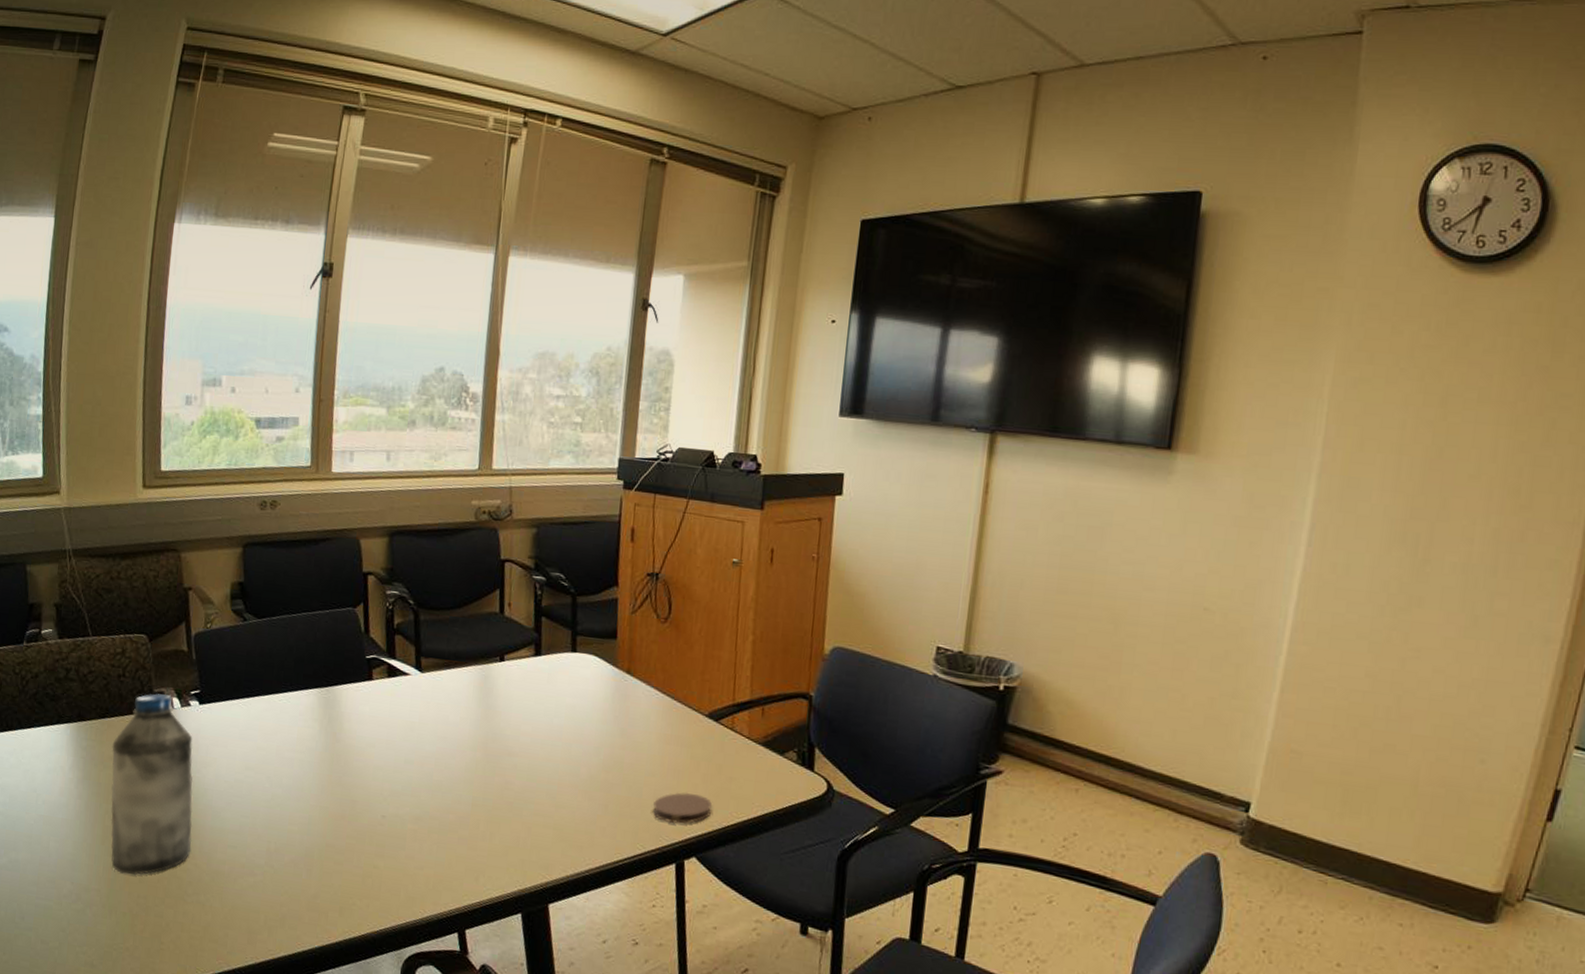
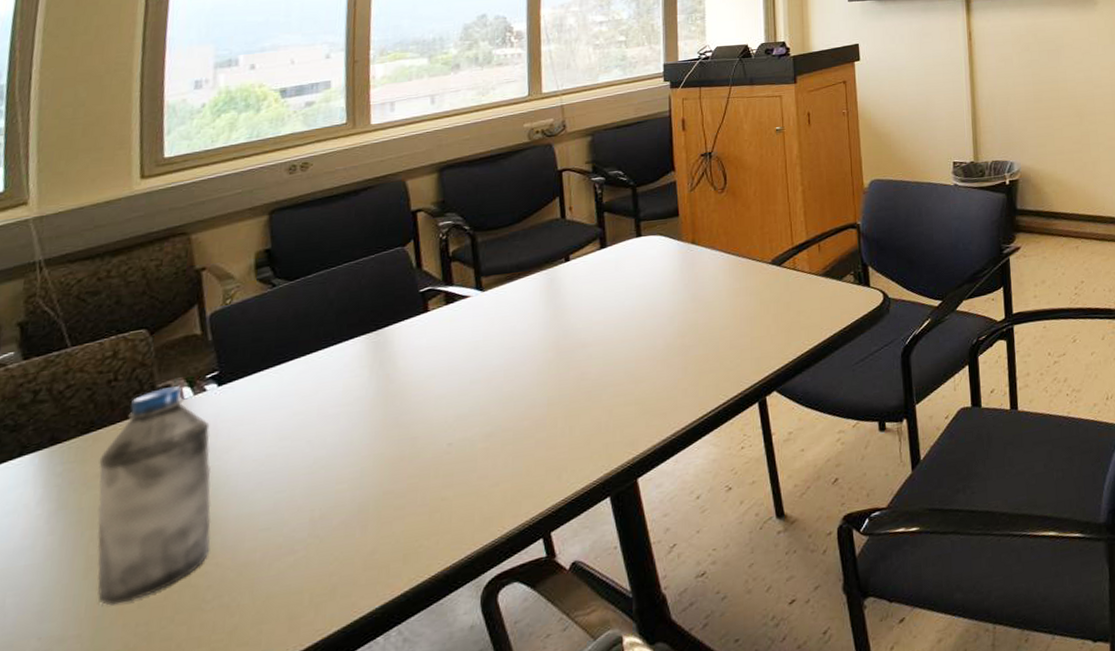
coaster: present [653,792,712,824] -> none [731,334,786,368]

